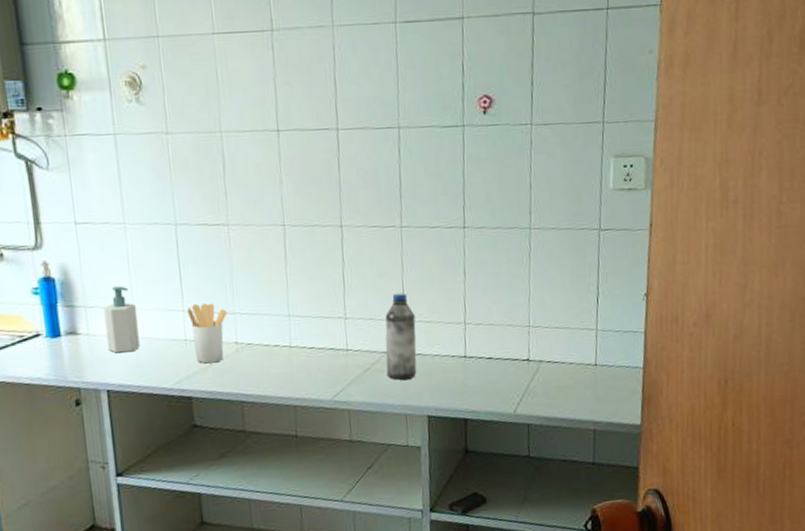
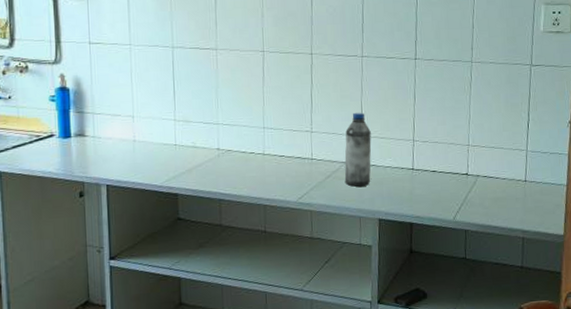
soap bottle: present [103,286,140,354] -> none [108,97,137,154]
utensil holder: present [188,303,228,364] -> none [179,114,212,166]

